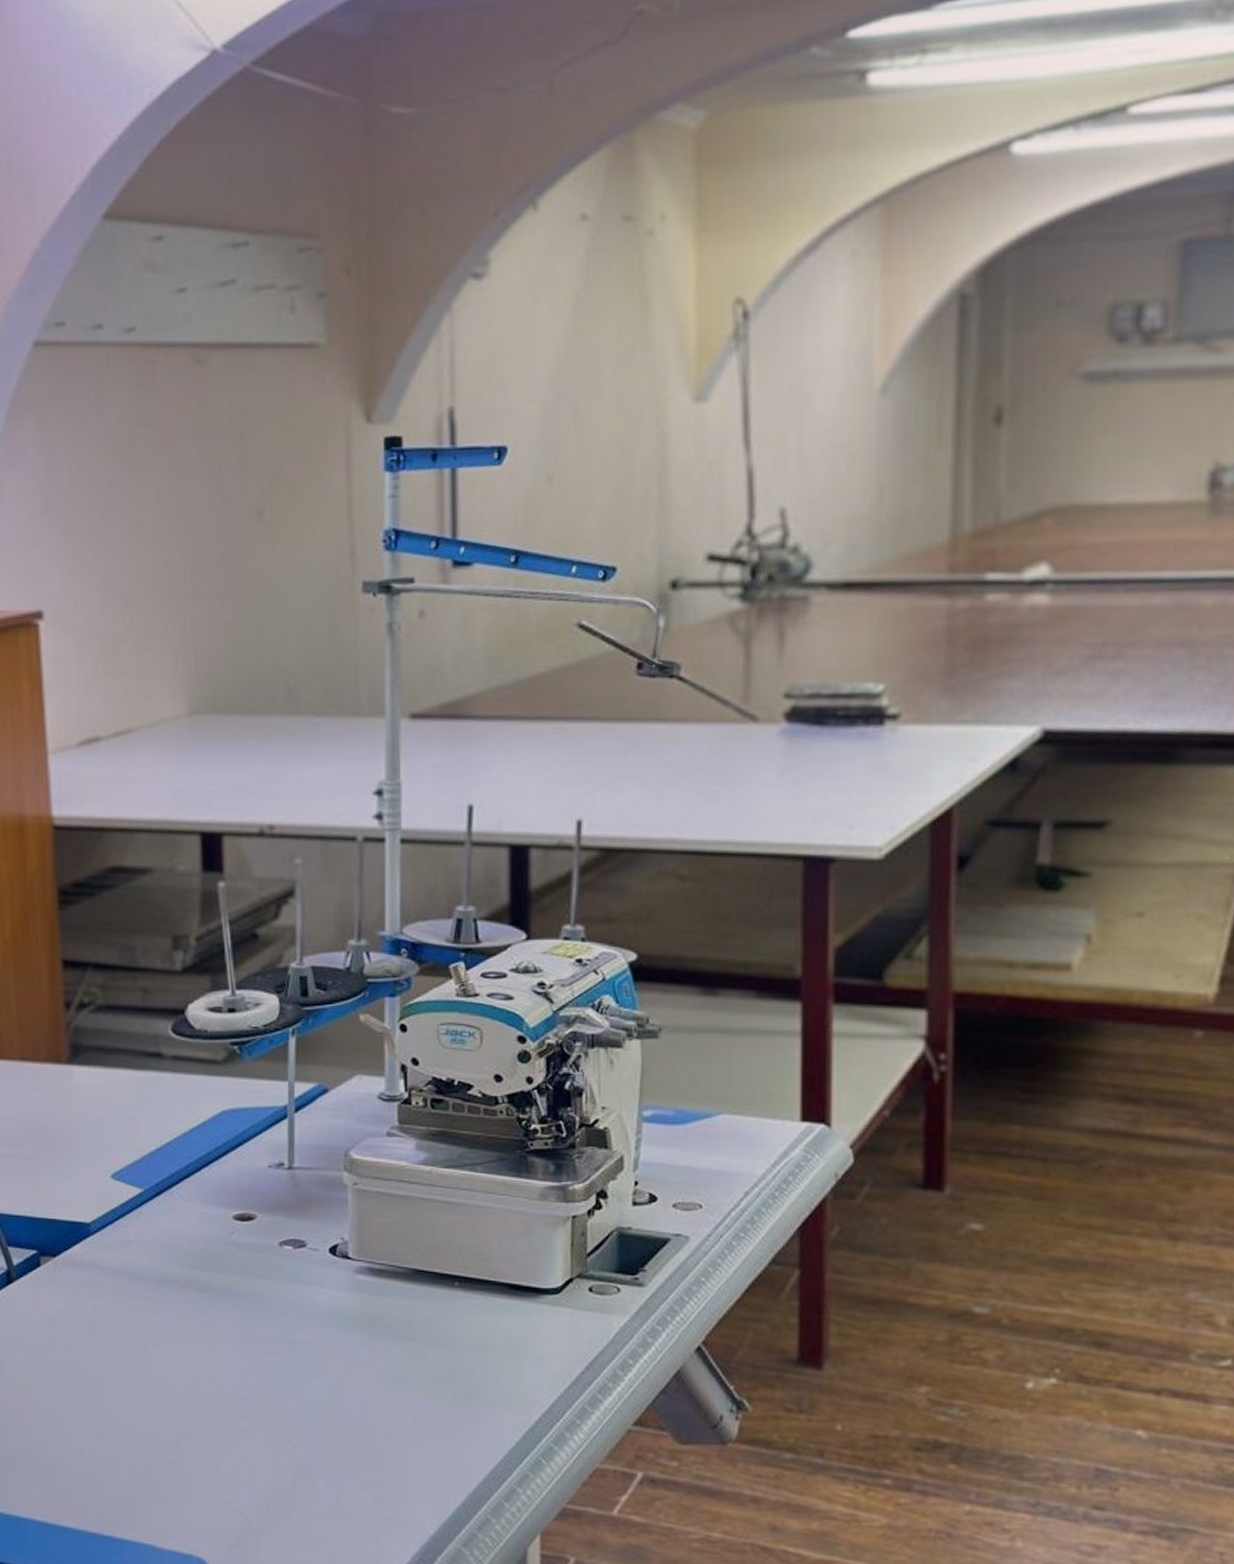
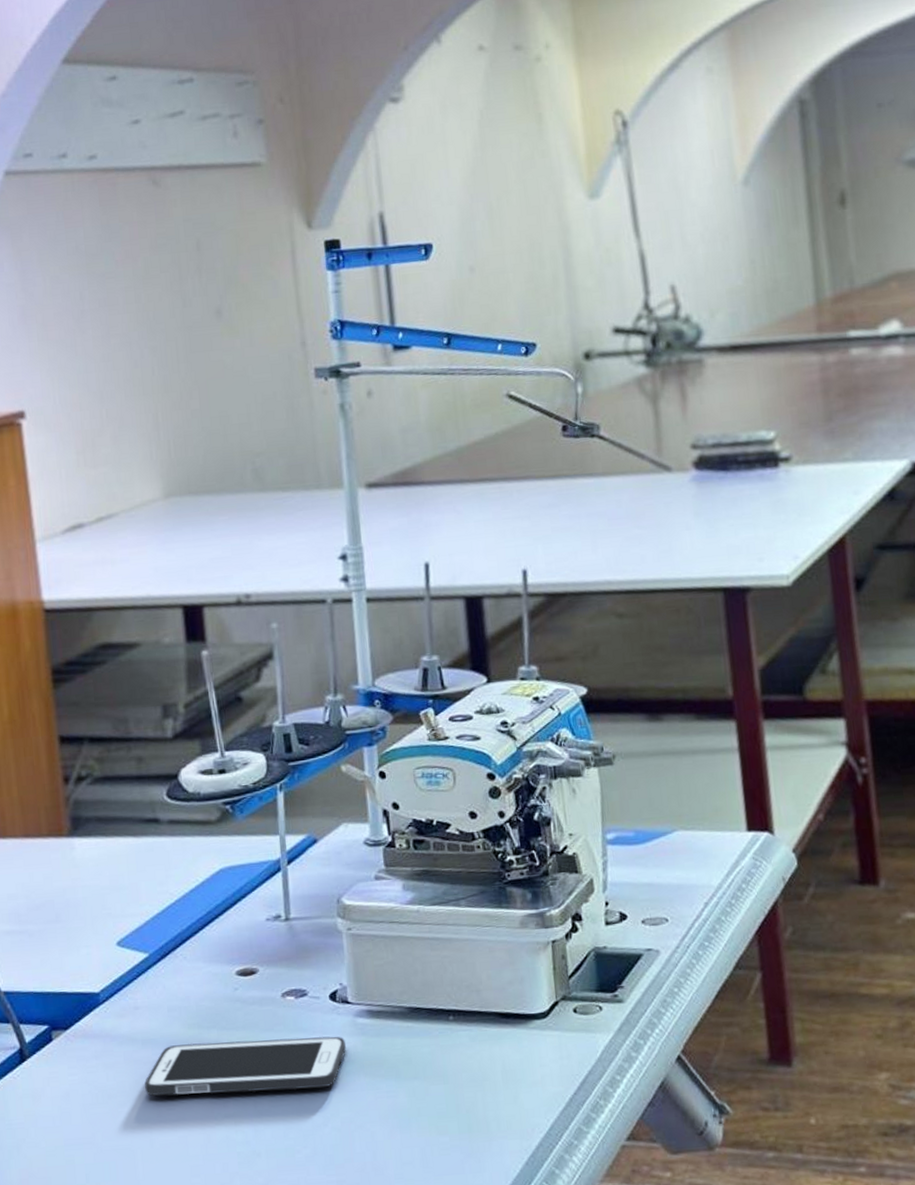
cell phone: none [132,1283,343,1340] -> present [145,1036,346,1097]

